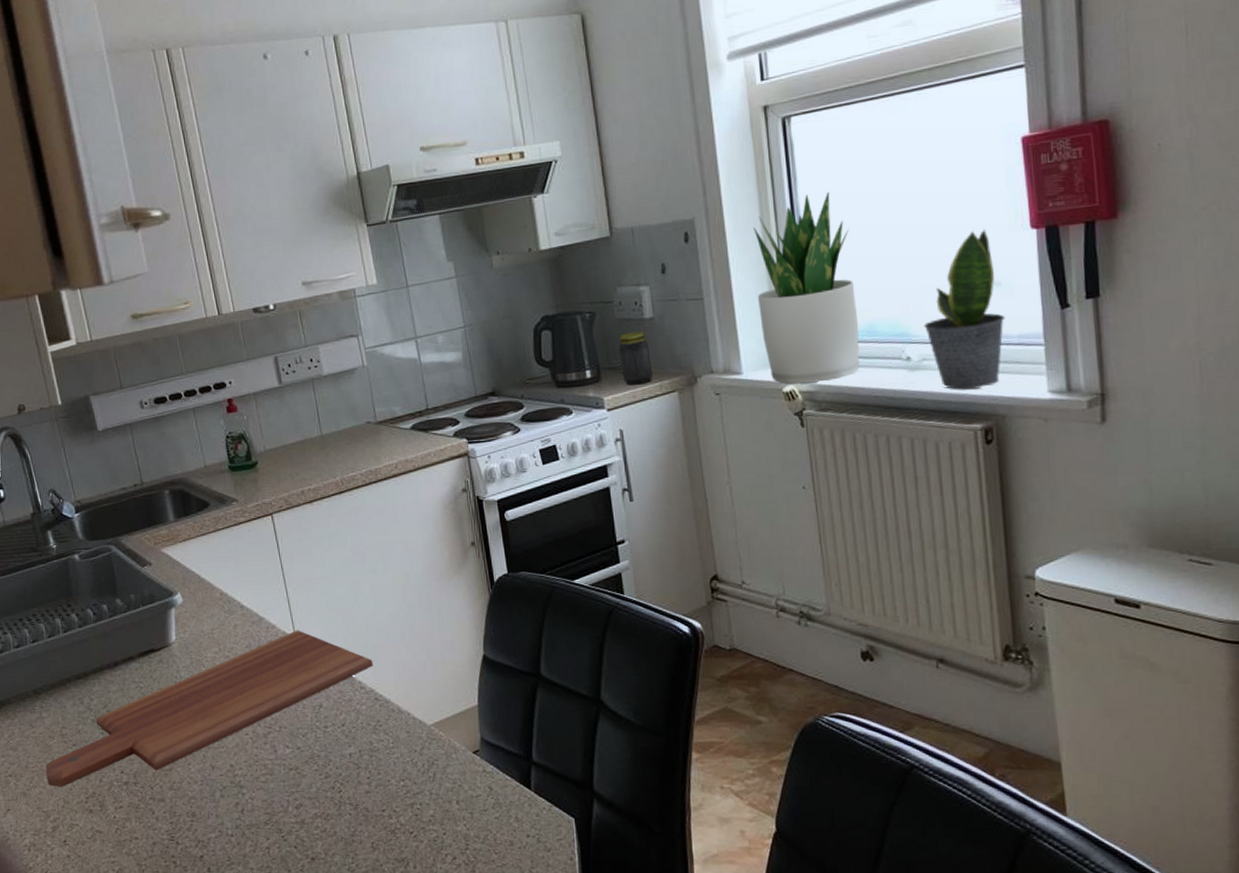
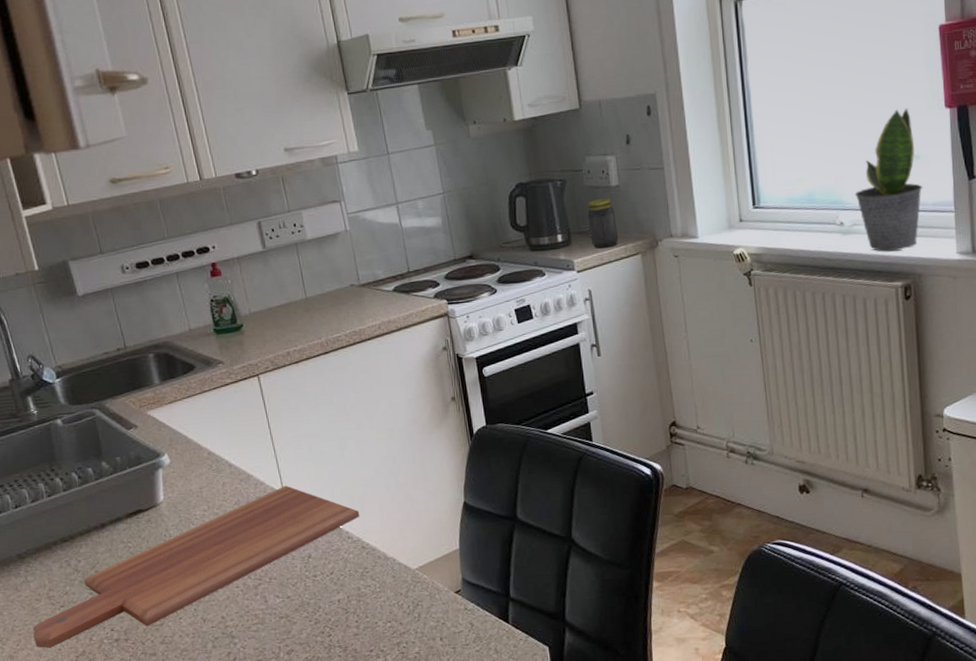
planter: present [753,192,860,384] -> none [708,71,800,247]

